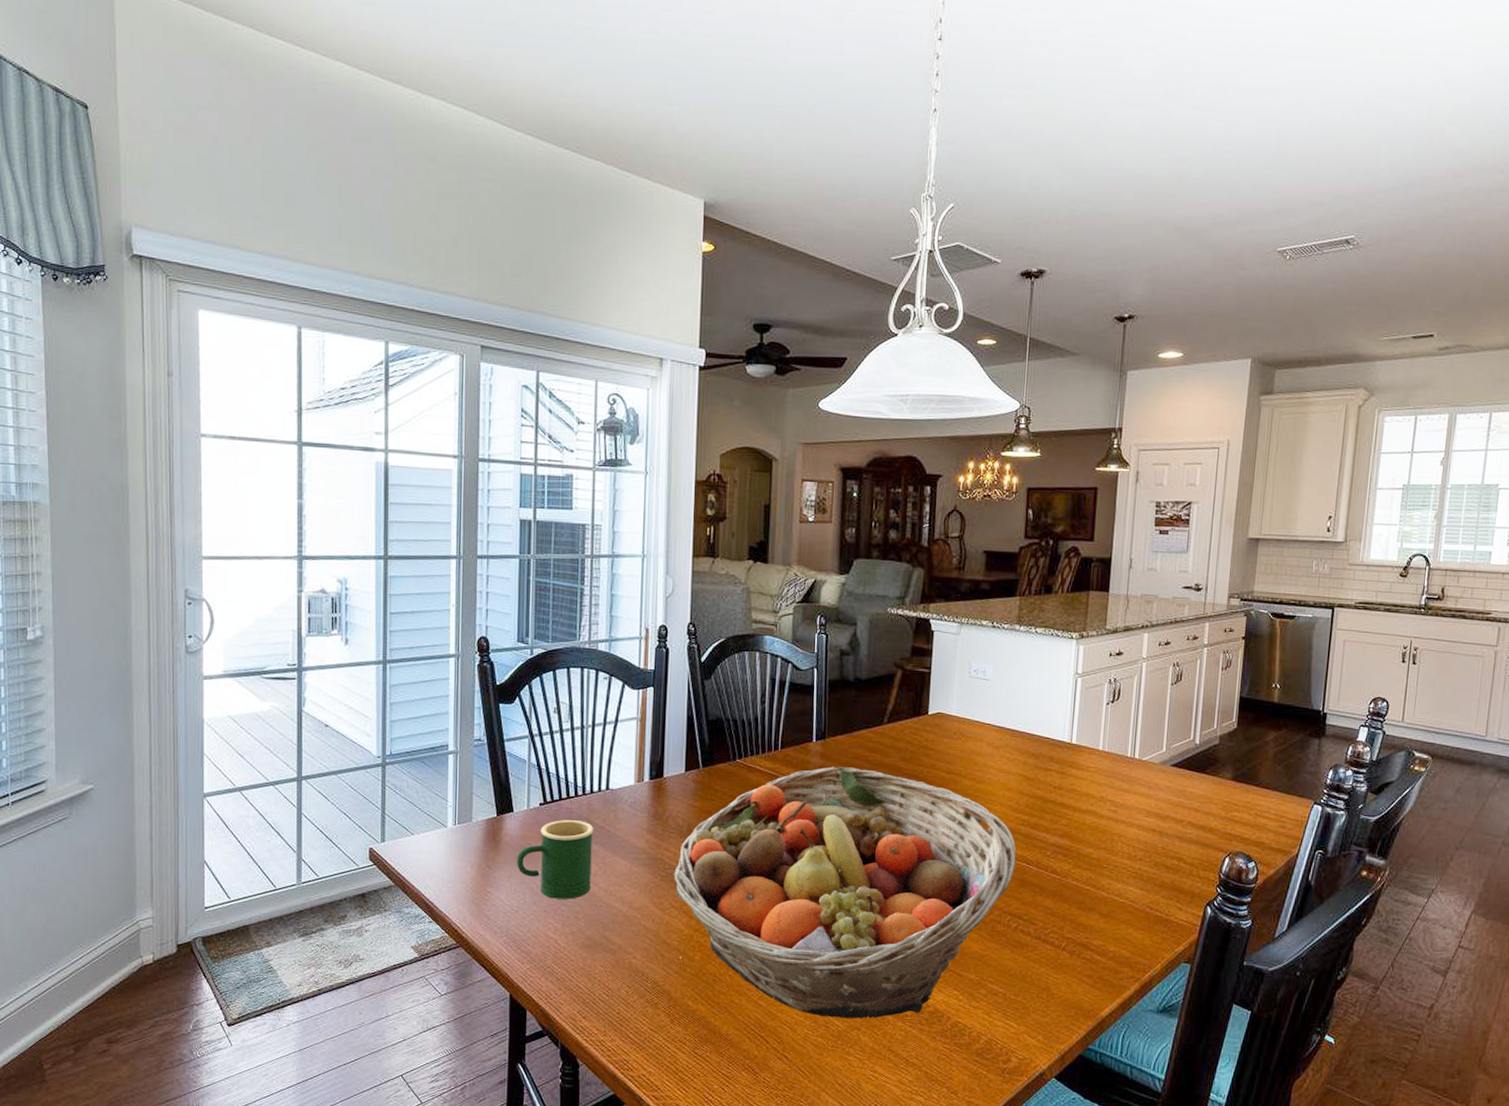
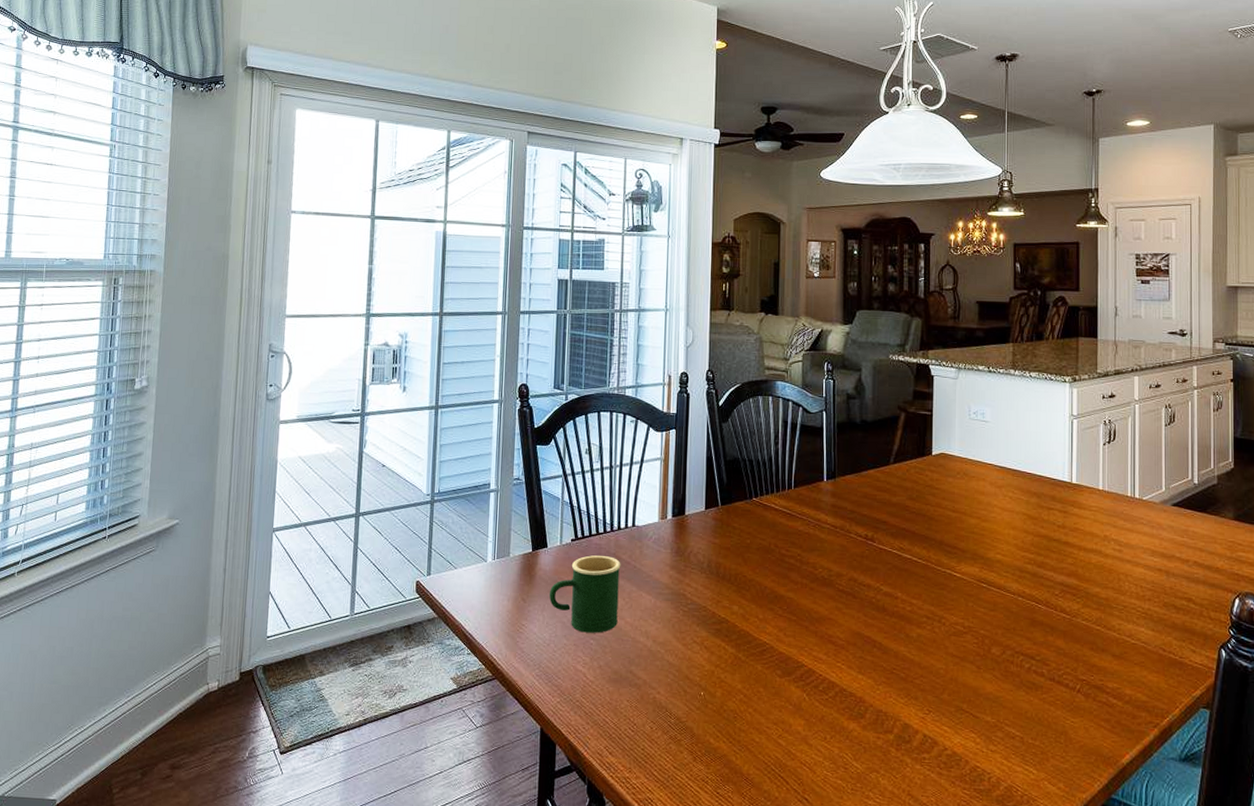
fruit basket: present [673,766,1016,1019] -> none [695,505,1025,761]

